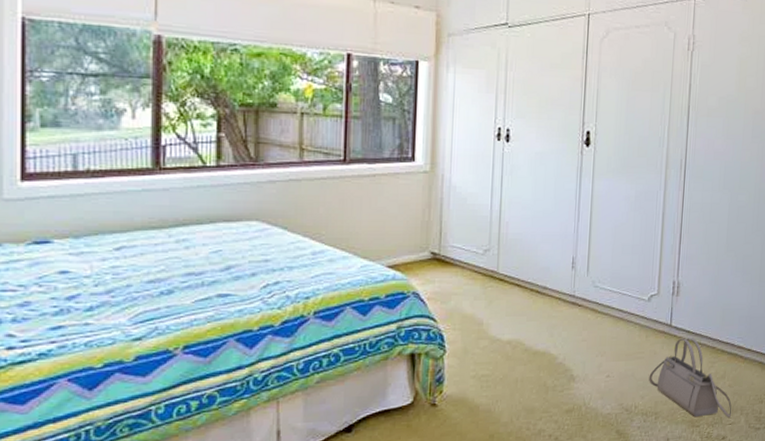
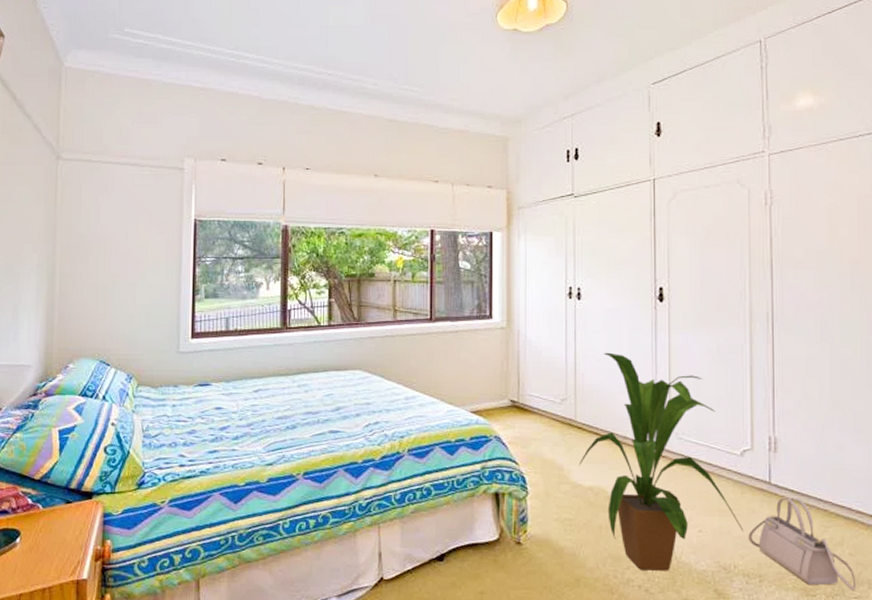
house plant: none [498,199,646,420] -> present [579,352,744,571]

